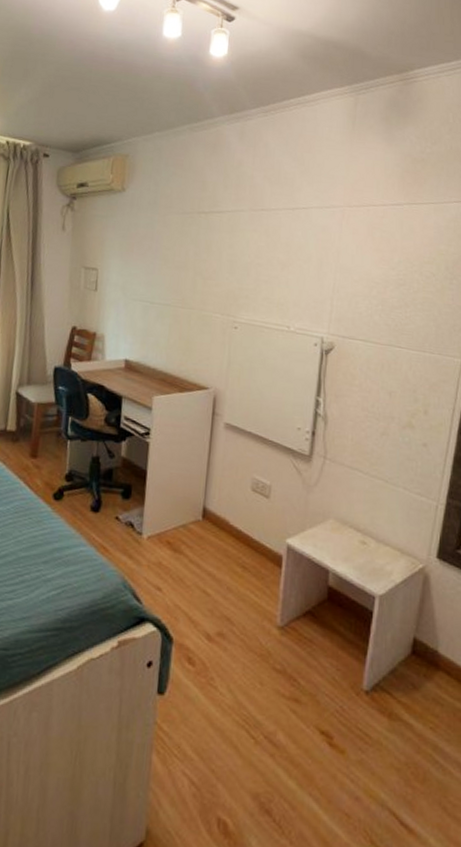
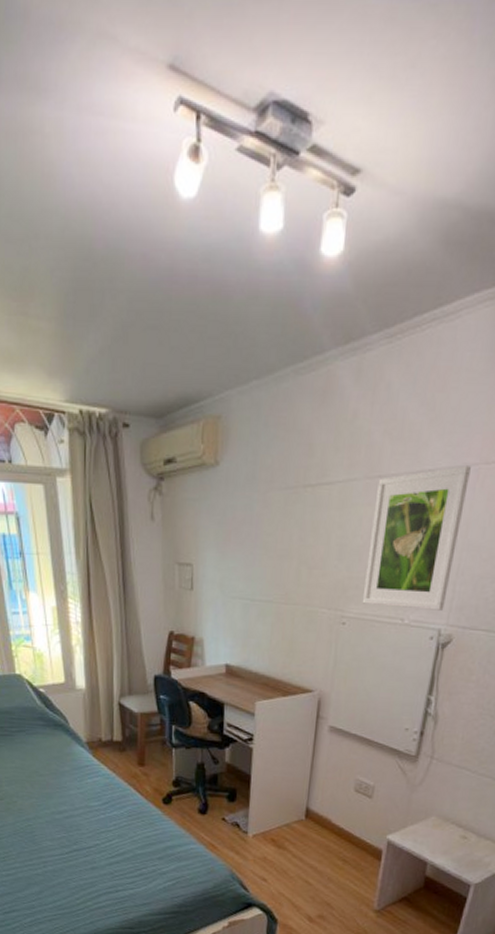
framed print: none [251,207,337,321] -> present [362,466,471,611]

